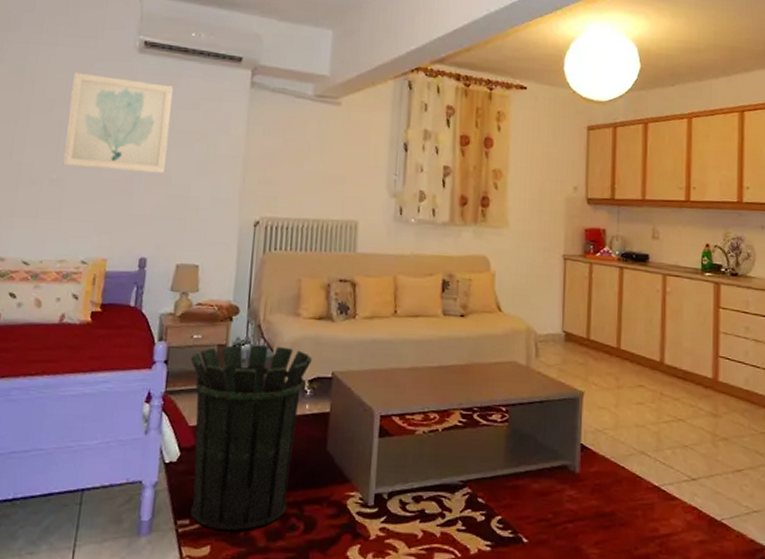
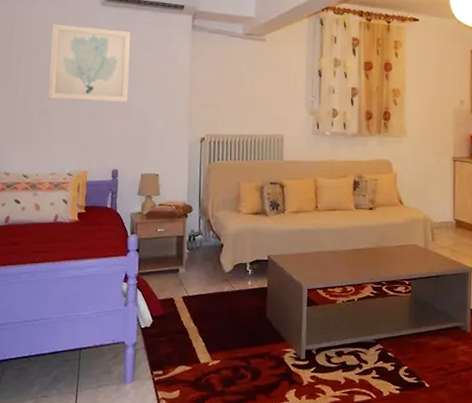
waste bin: present [190,345,312,530] -> none [156,236,251,379]

